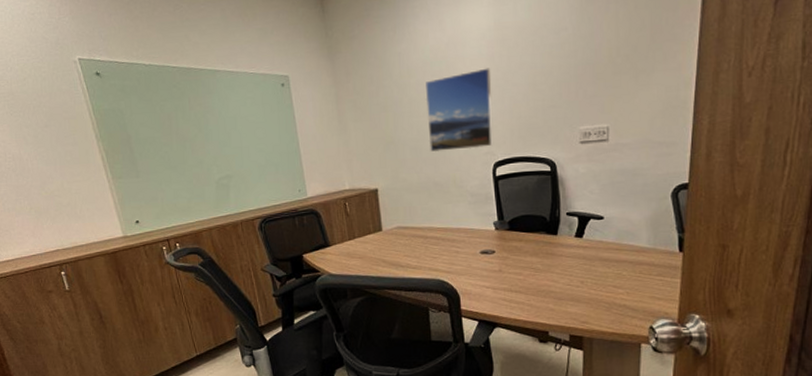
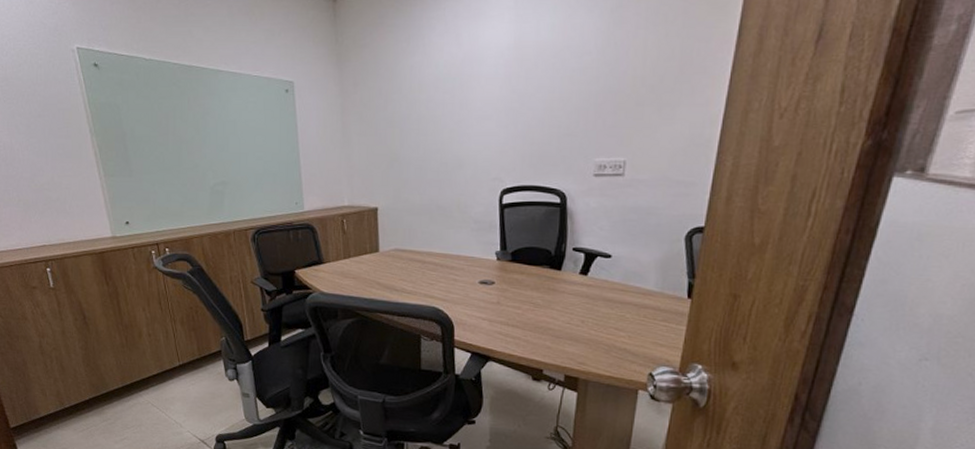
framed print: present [425,67,493,153] -> none [434,88,507,174]

